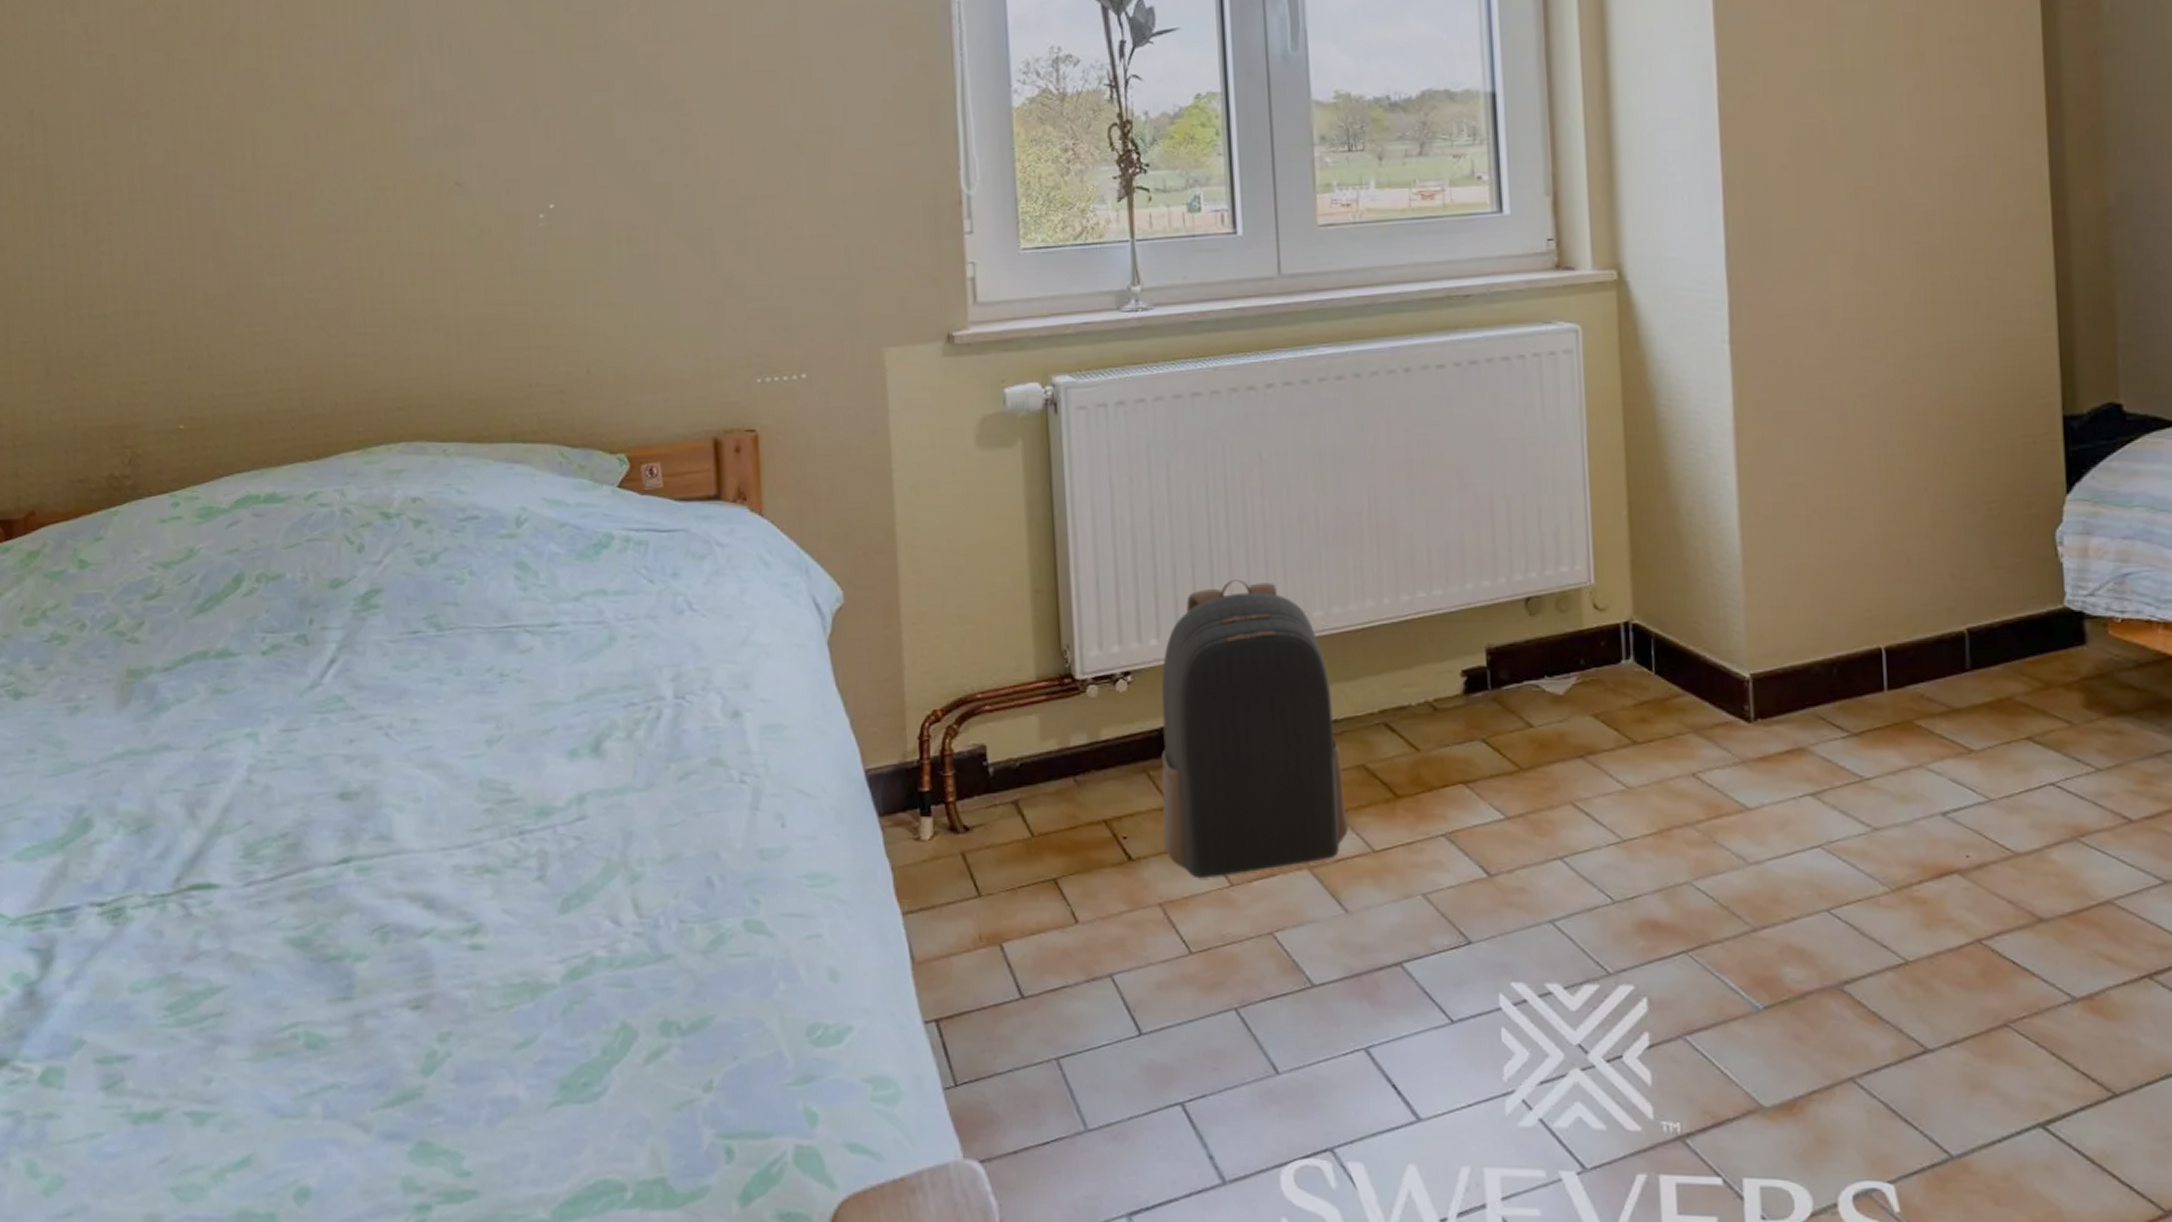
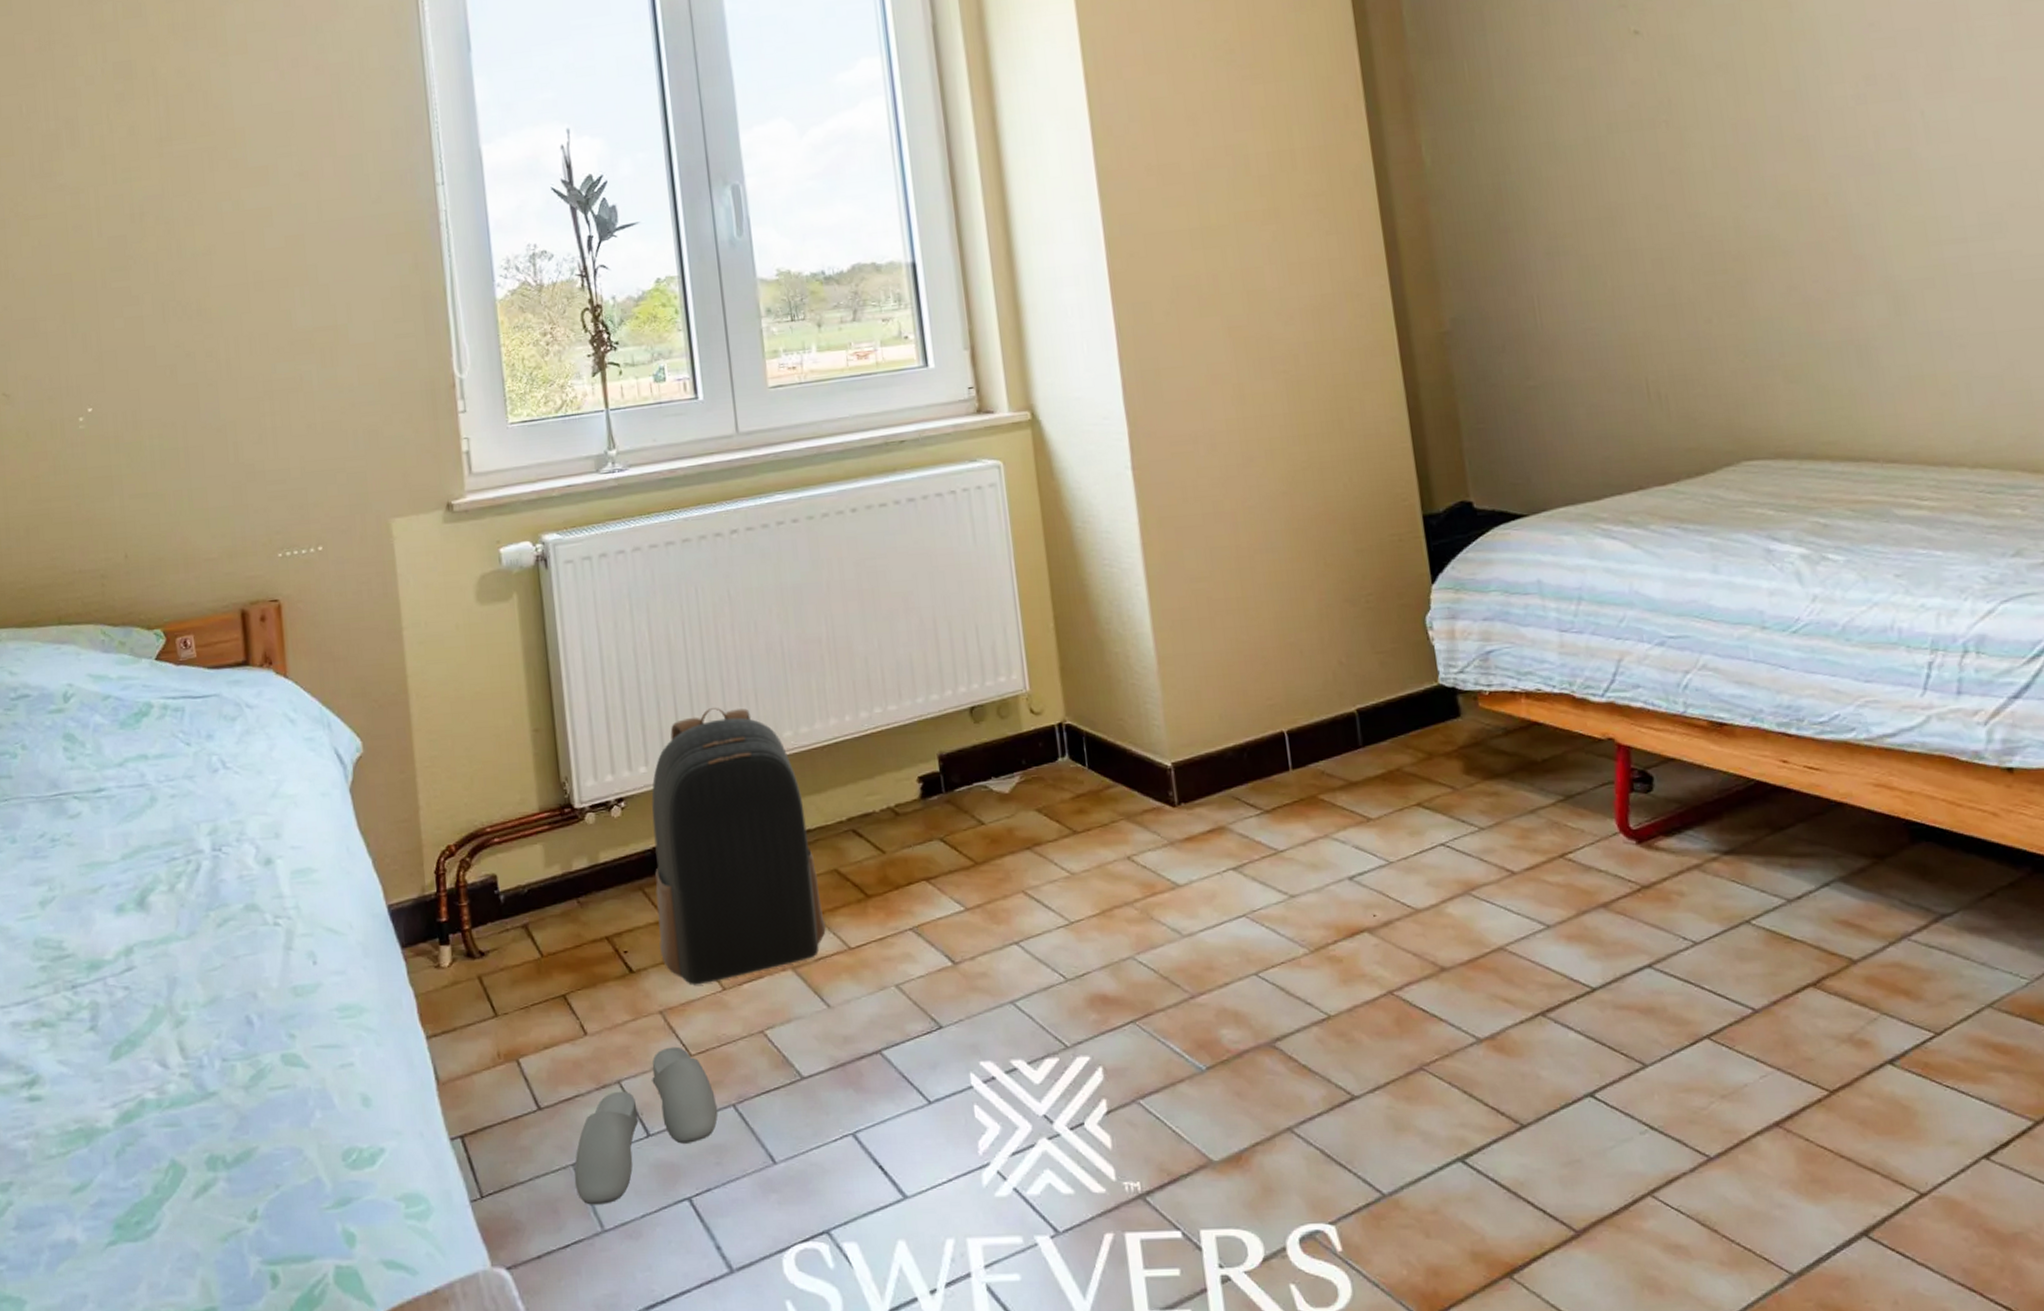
slippers: none [1058,942,1218,1103] -> present [574,1046,718,1205]

